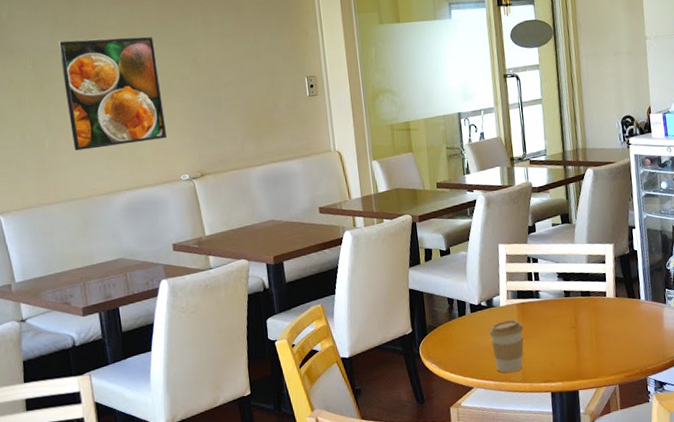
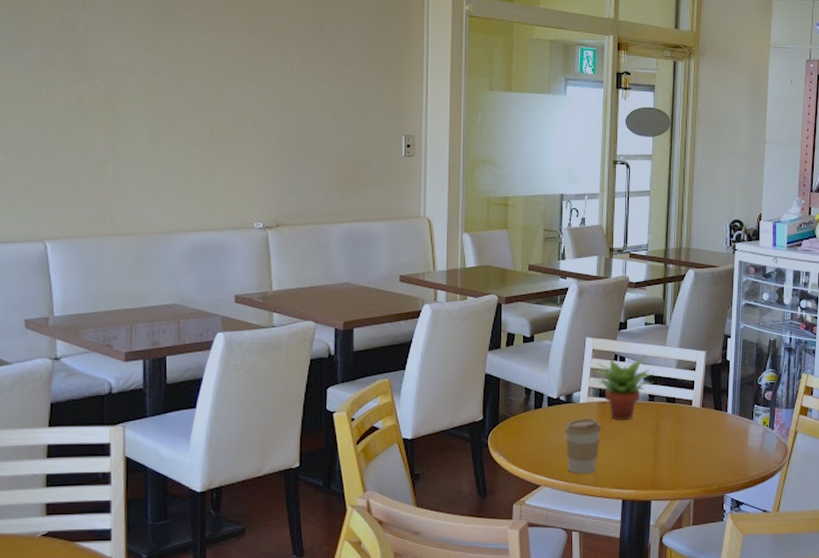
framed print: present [58,37,167,151] -> none [137,62,244,182]
succulent plant: none [508,254,567,319] -> present [592,355,655,421]

